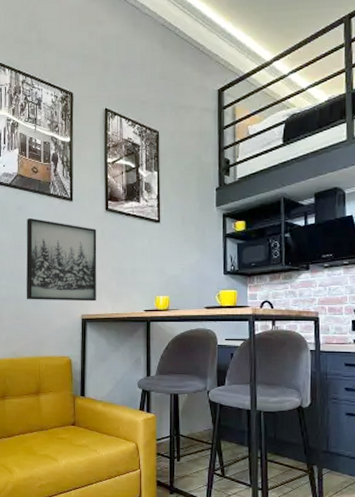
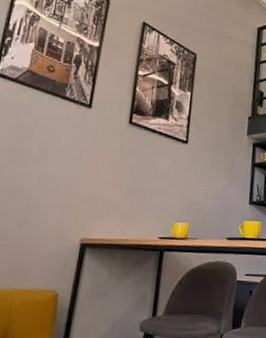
wall art: present [26,217,97,302] -> none [10,119,115,224]

